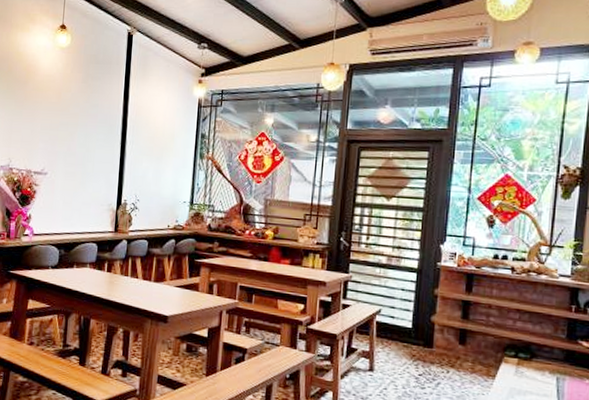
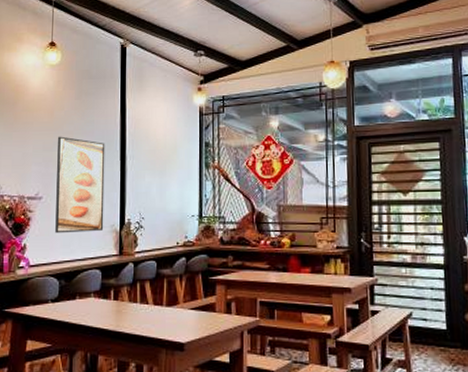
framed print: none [58,117,108,209] -> present [55,136,105,234]

